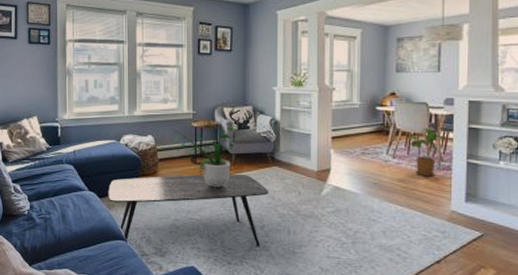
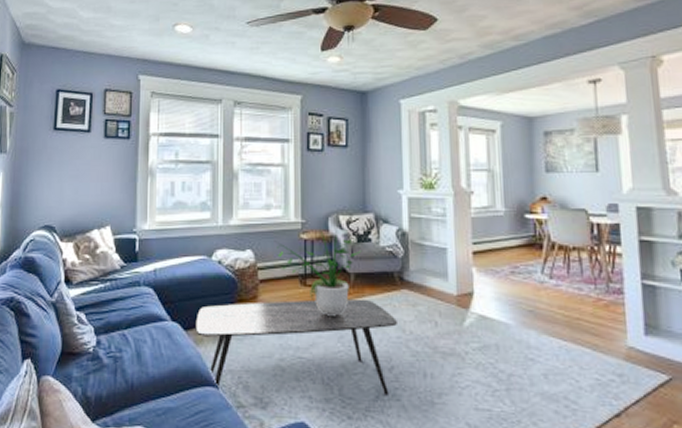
house plant: present [409,128,443,177] -> none [567,240,610,303]

